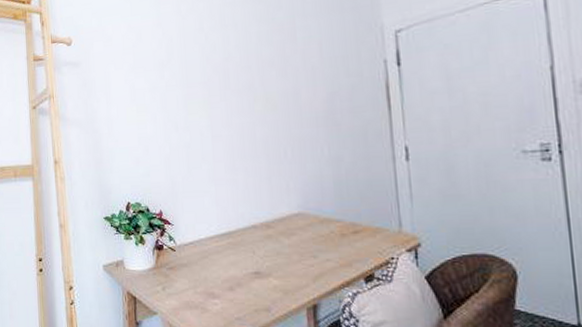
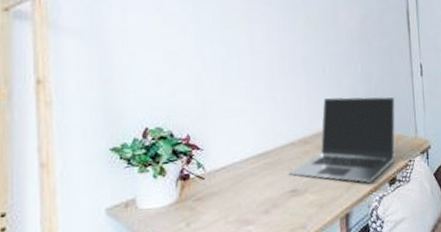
laptop: none [250,182,374,276] -> present [287,96,396,183]

